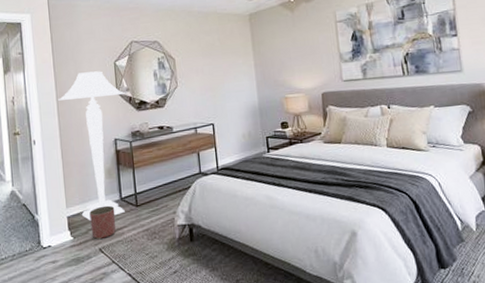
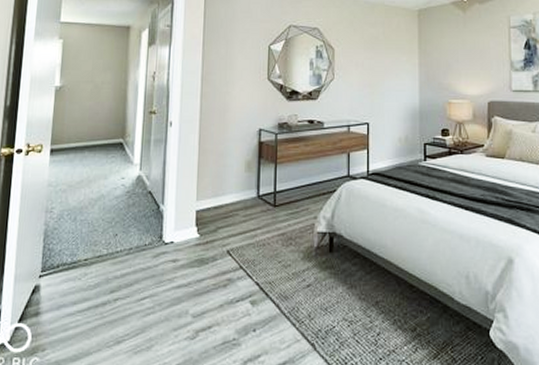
floor lamp: present [58,71,125,221] -> none [203,53,277,218]
planter: present [89,205,116,240] -> none [220,202,250,240]

